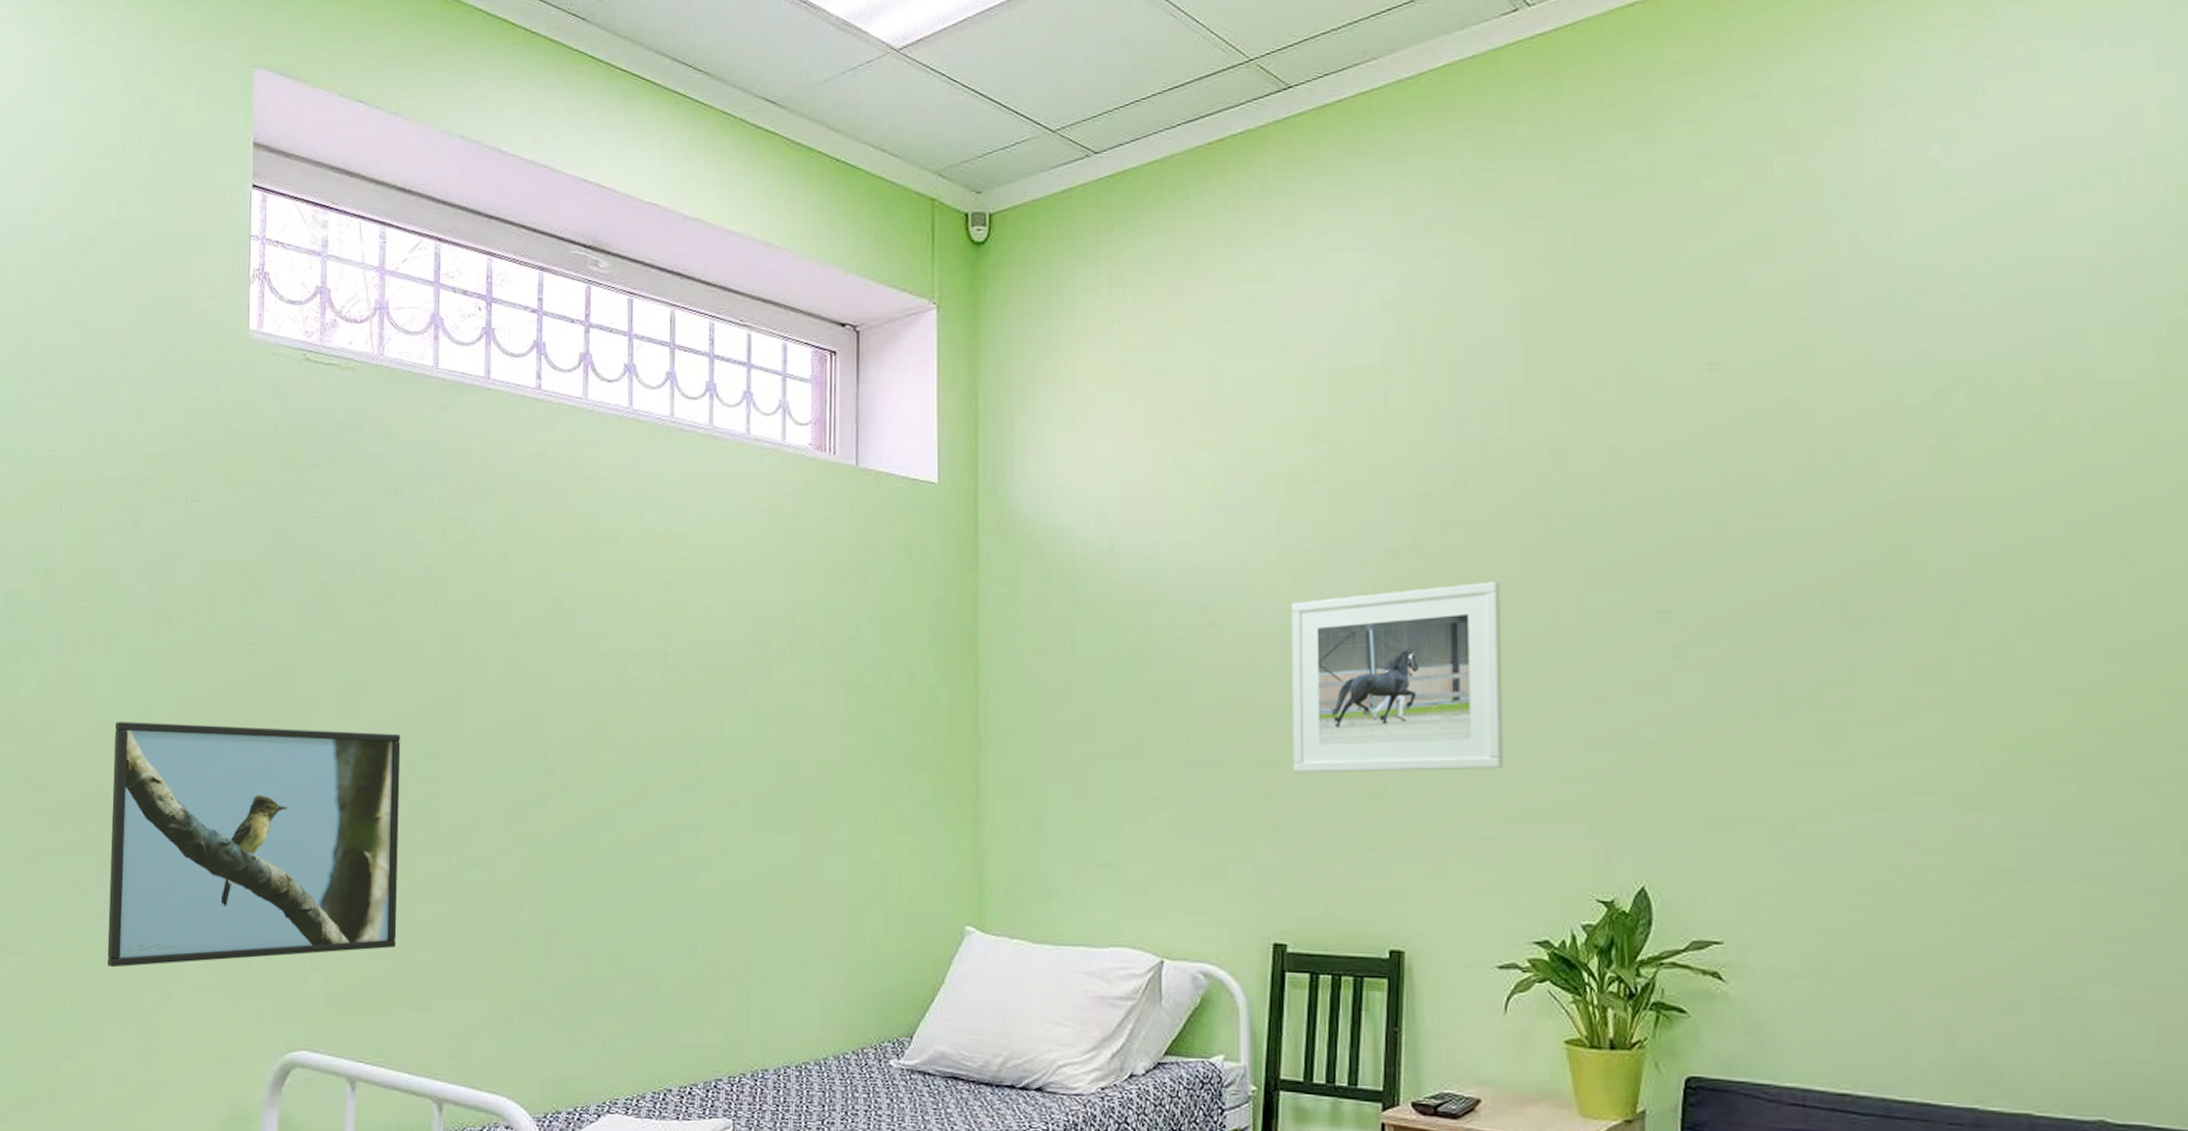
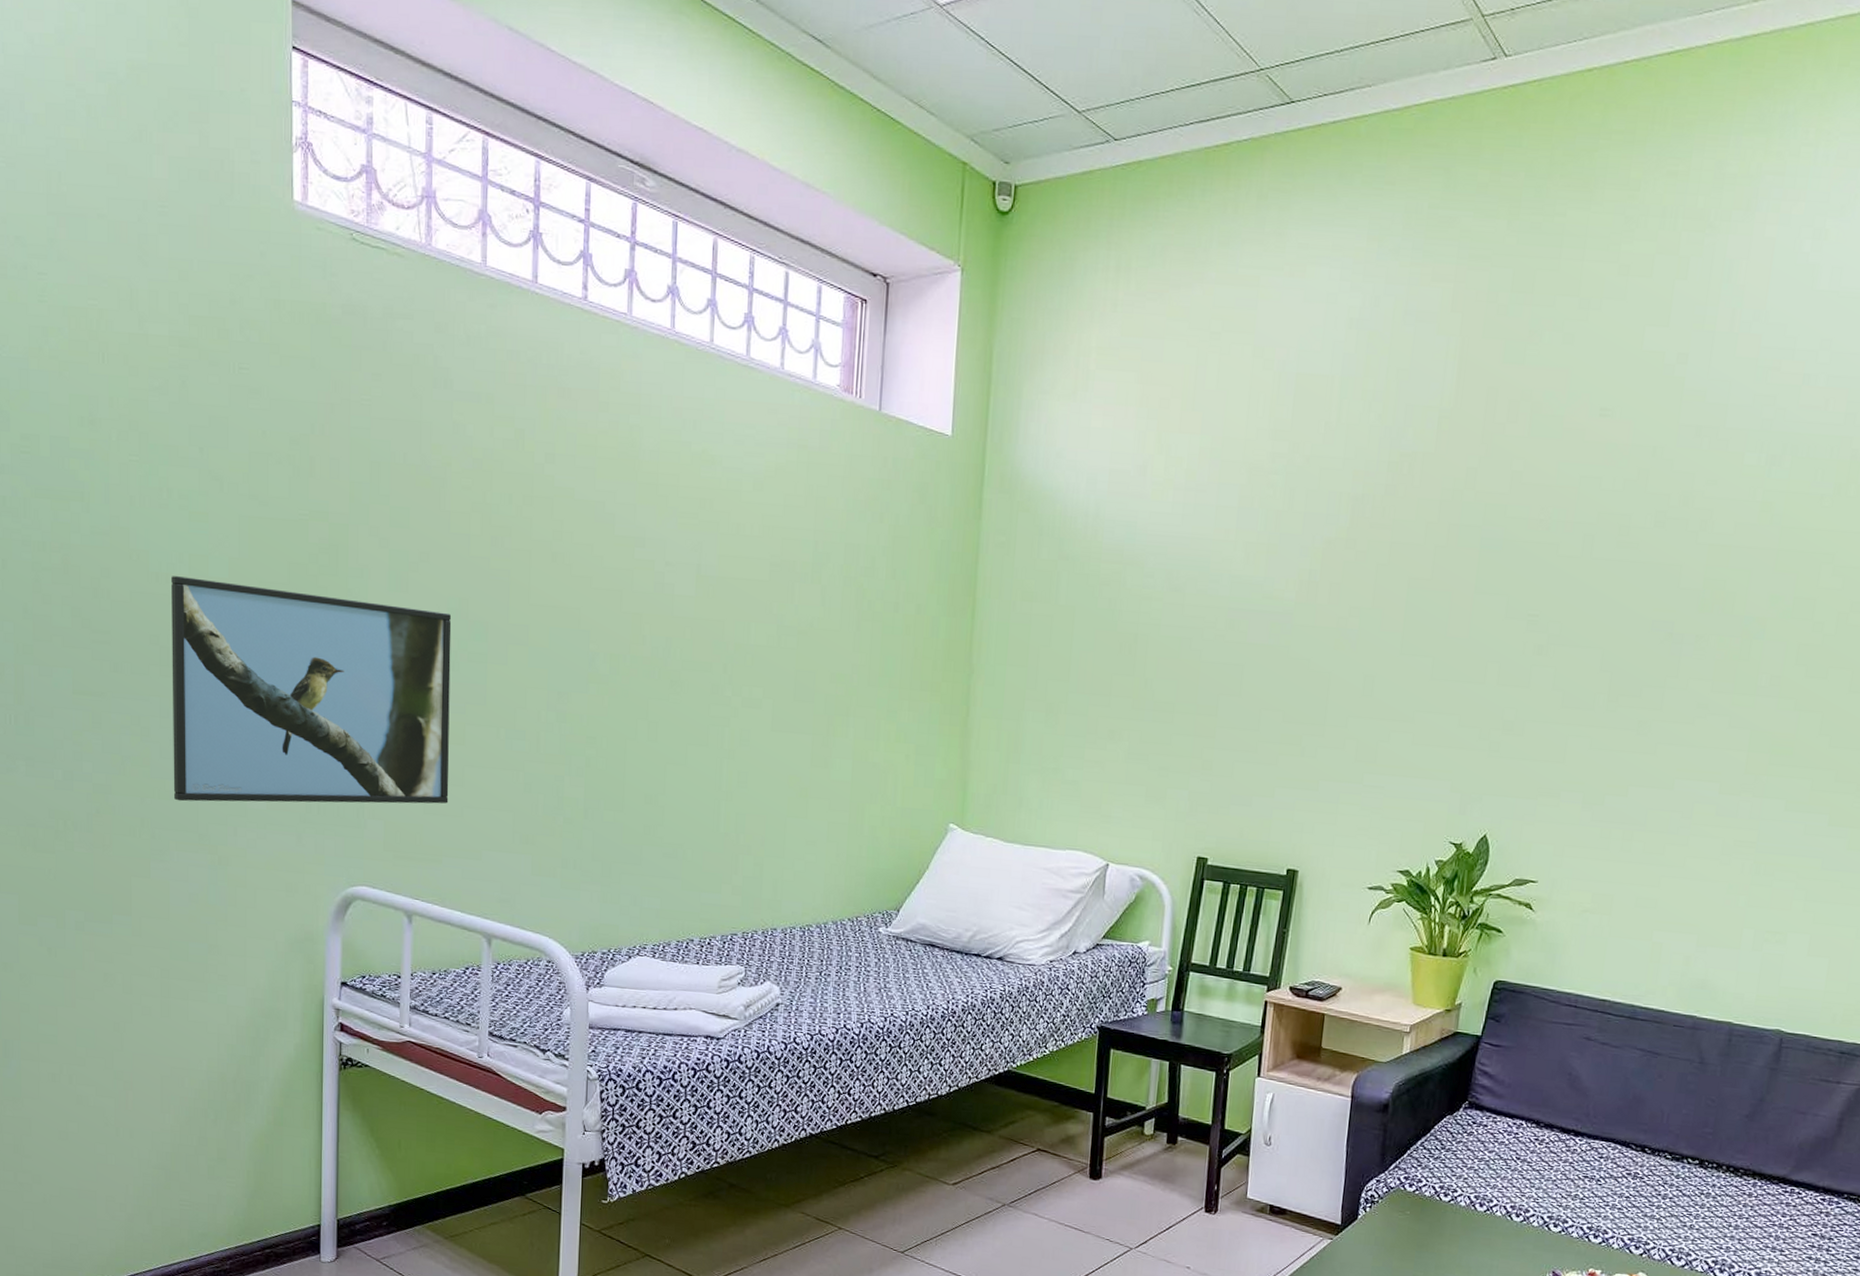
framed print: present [1291,582,1504,774] -> none [1228,575,1411,732]

